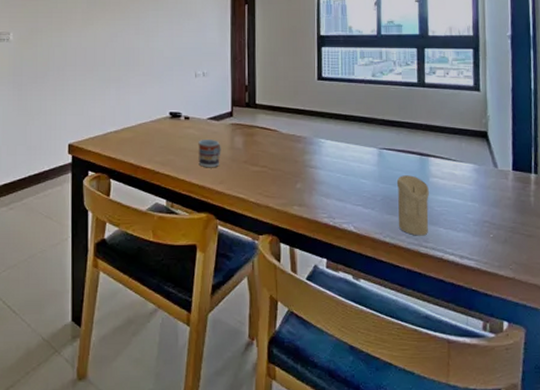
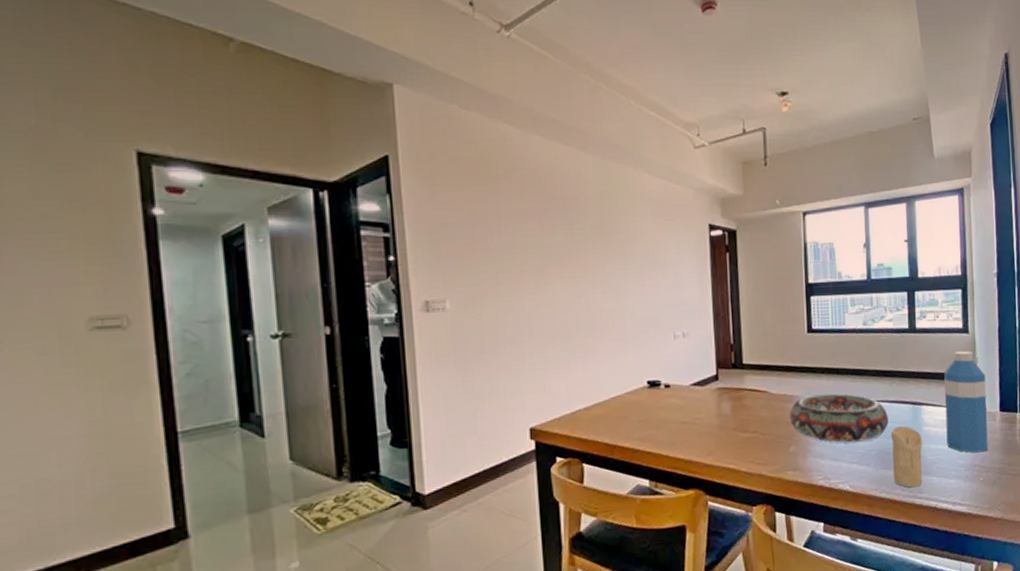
cup: present [198,140,221,168] -> none [681,408,708,440]
decorative bowl: none [297,138,395,186] -> present [789,394,889,443]
water bottle: none [453,108,500,209] -> present [944,350,988,453]

